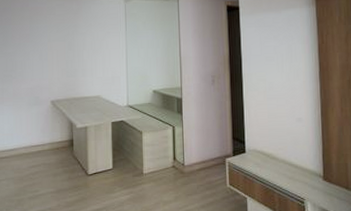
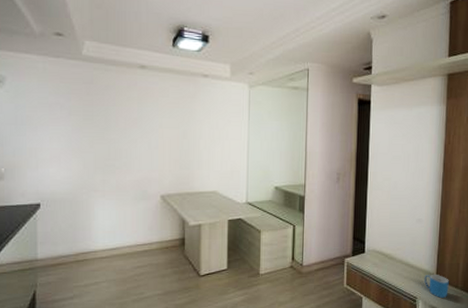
mug: none [311,174,339,200] -> present [424,274,449,298]

